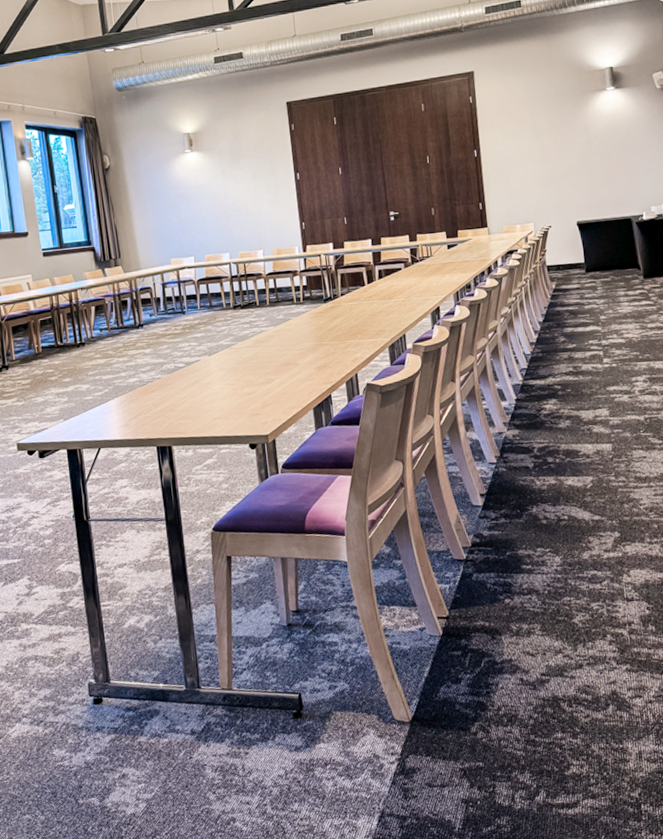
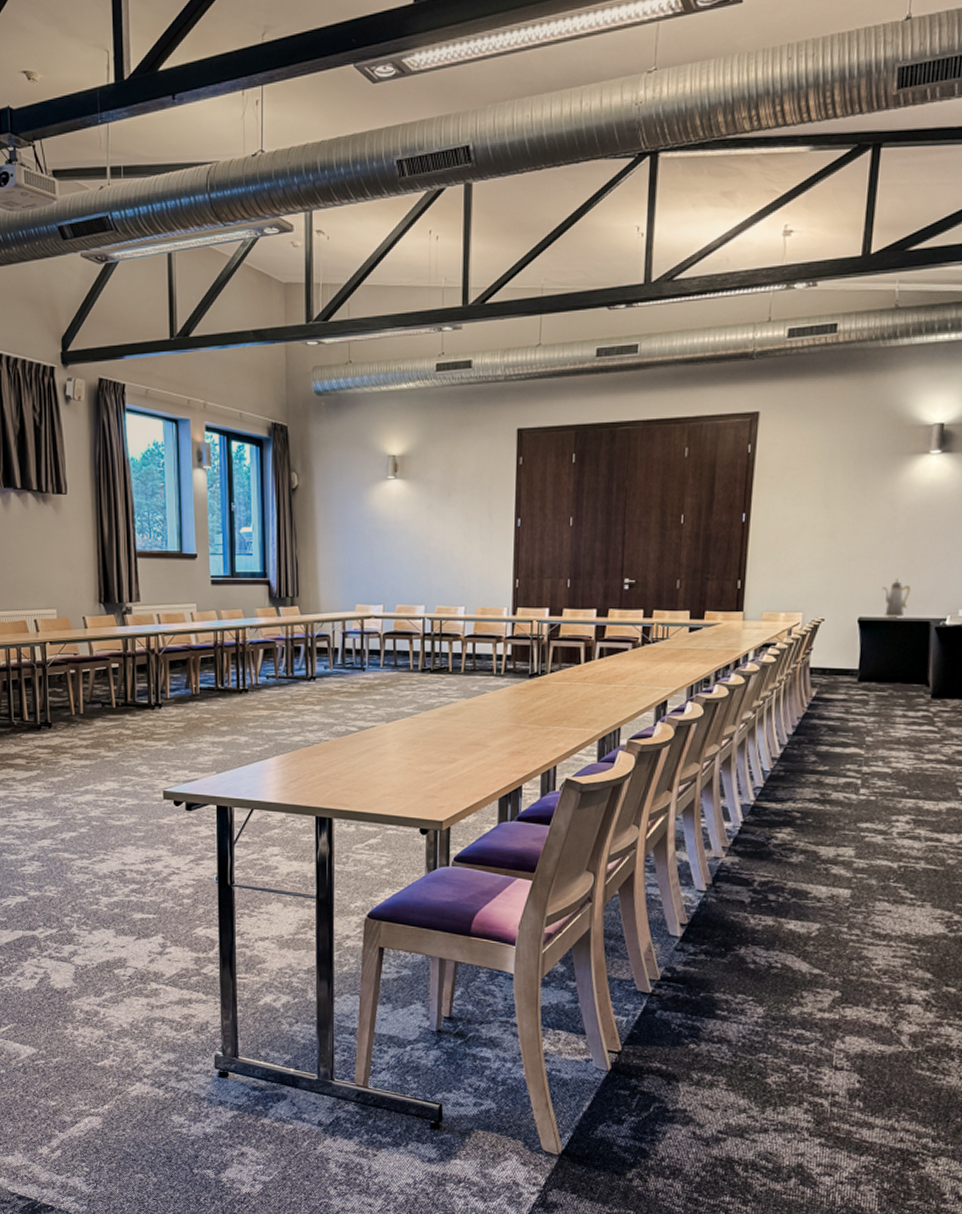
coffee pot: none [590,187,613,218] -> present [882,578,912,617]

